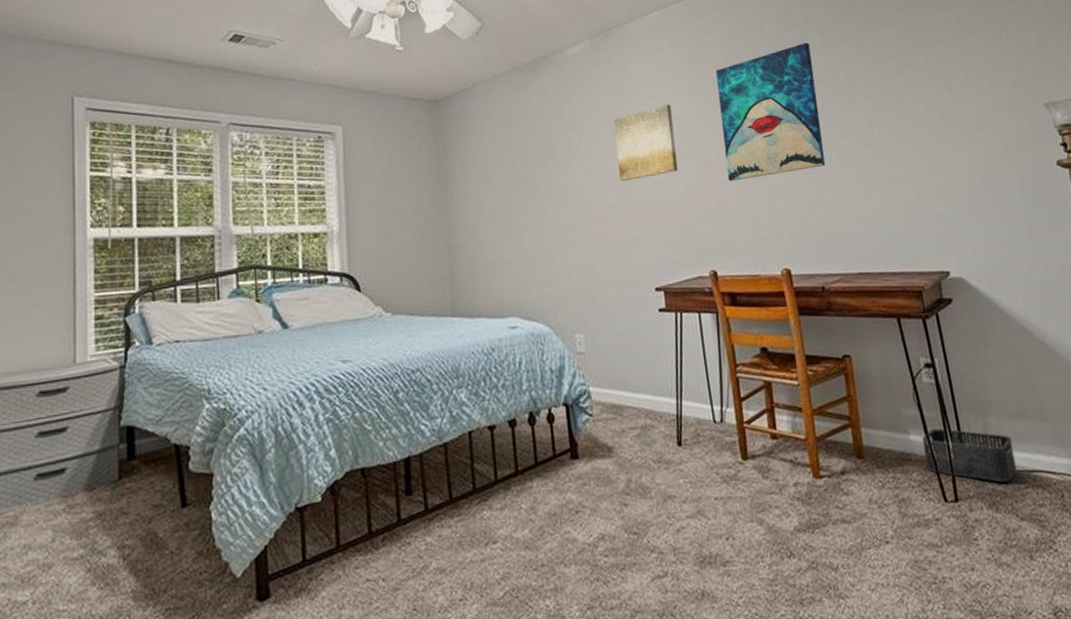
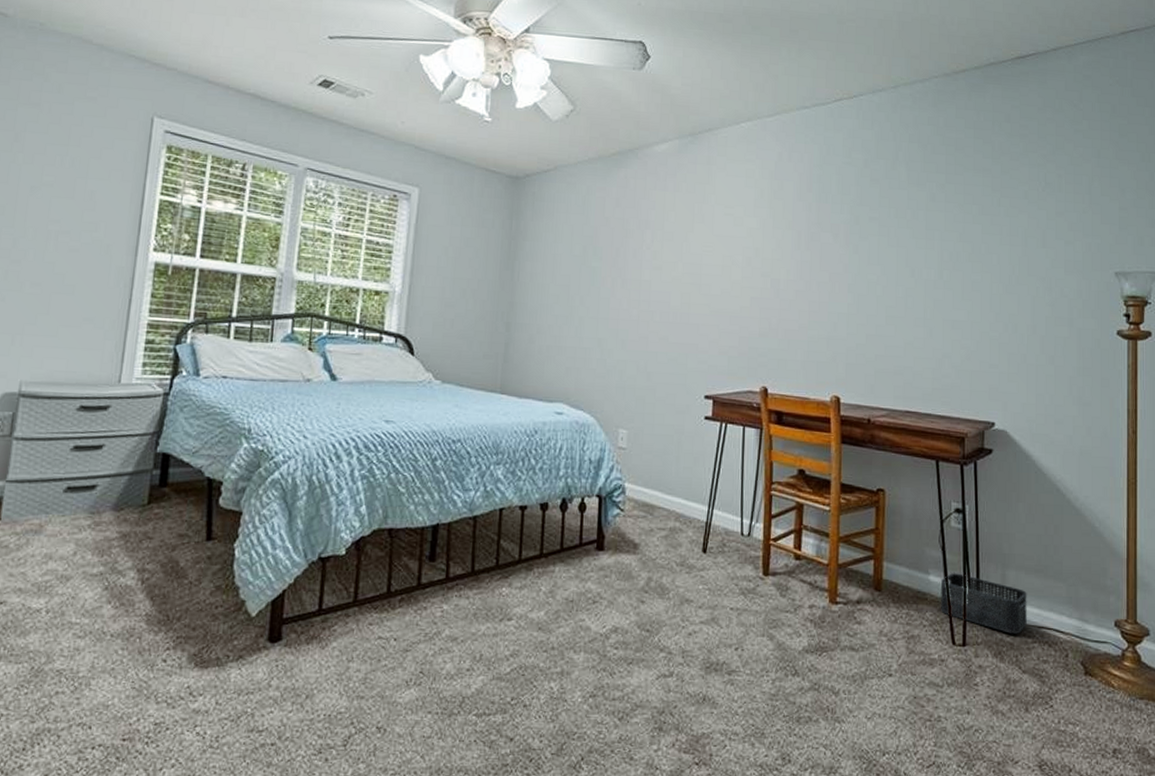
wall art: present [613,104,679,182] -> none [686,215,748,286]
wall art: present [715,43,825,182] -> none [793,176,895,303]

